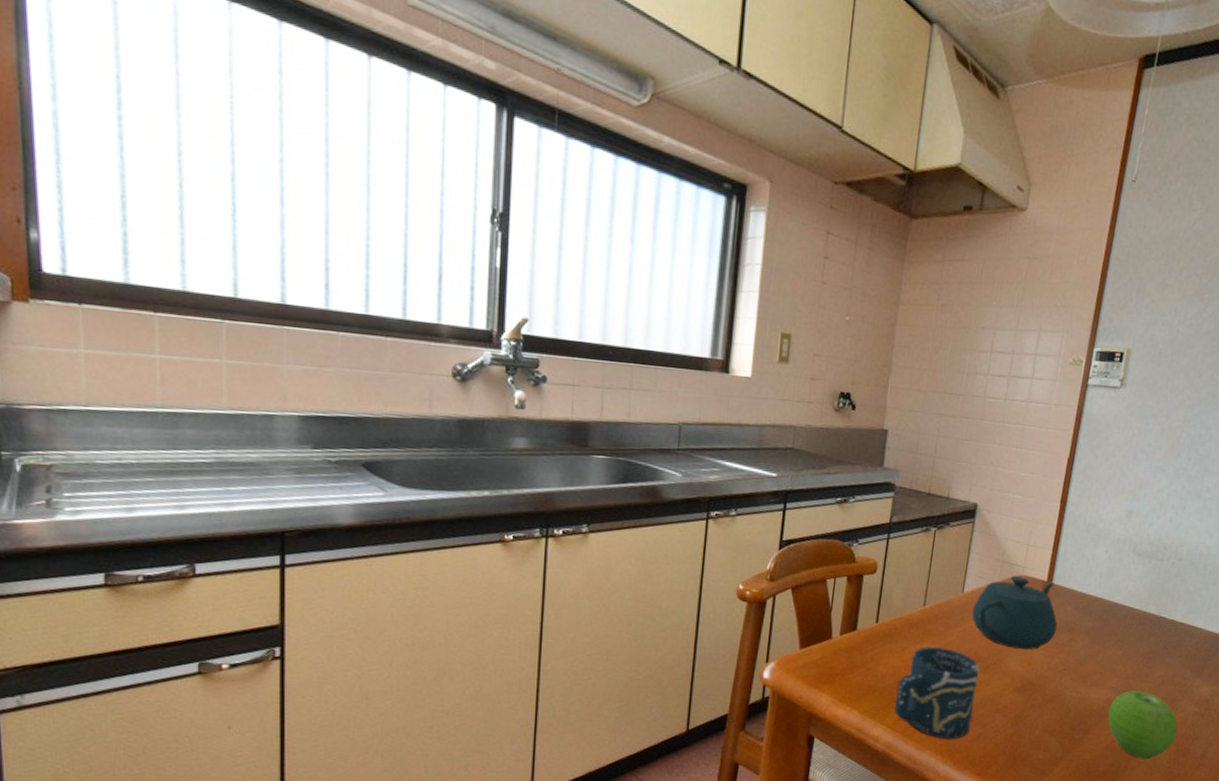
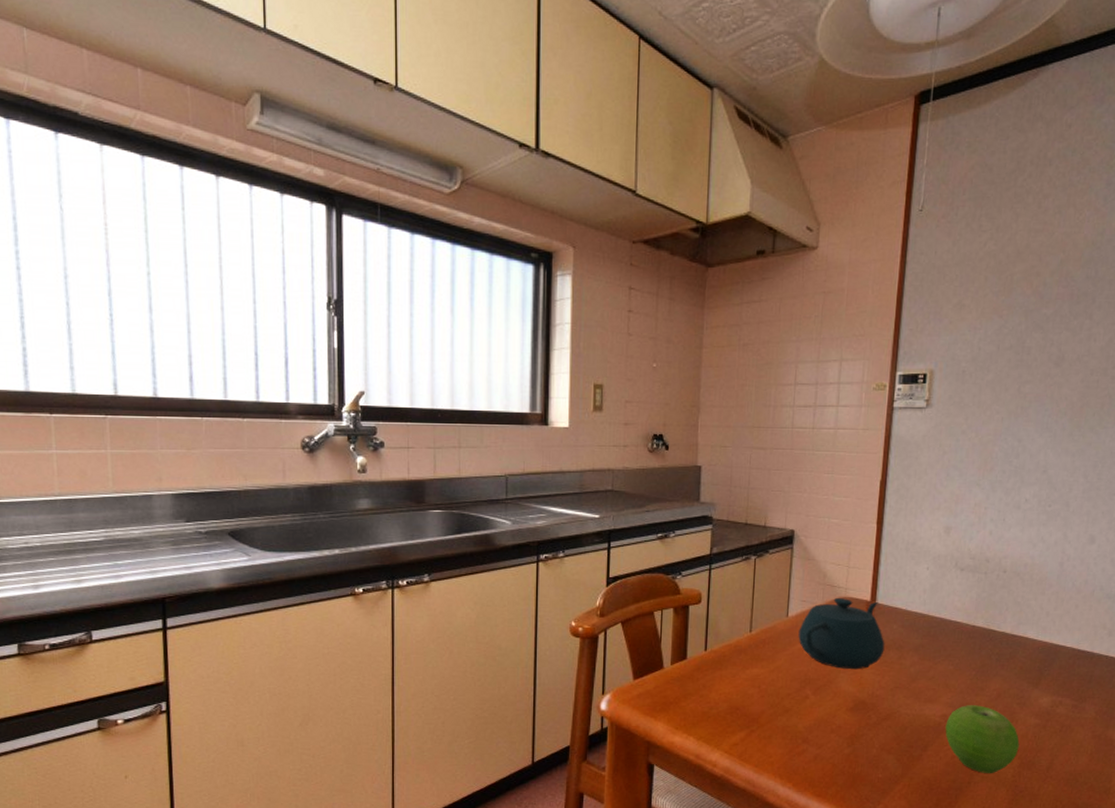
cup: present [894,647,979,740] -> none [730,672,810,762]

